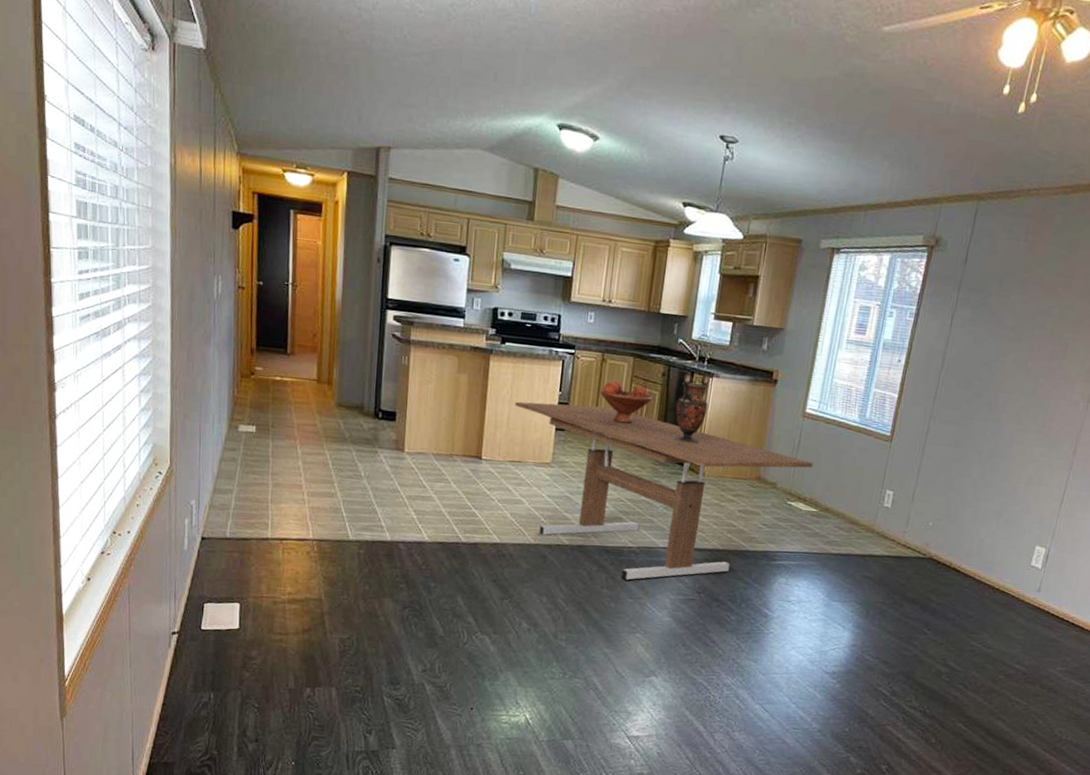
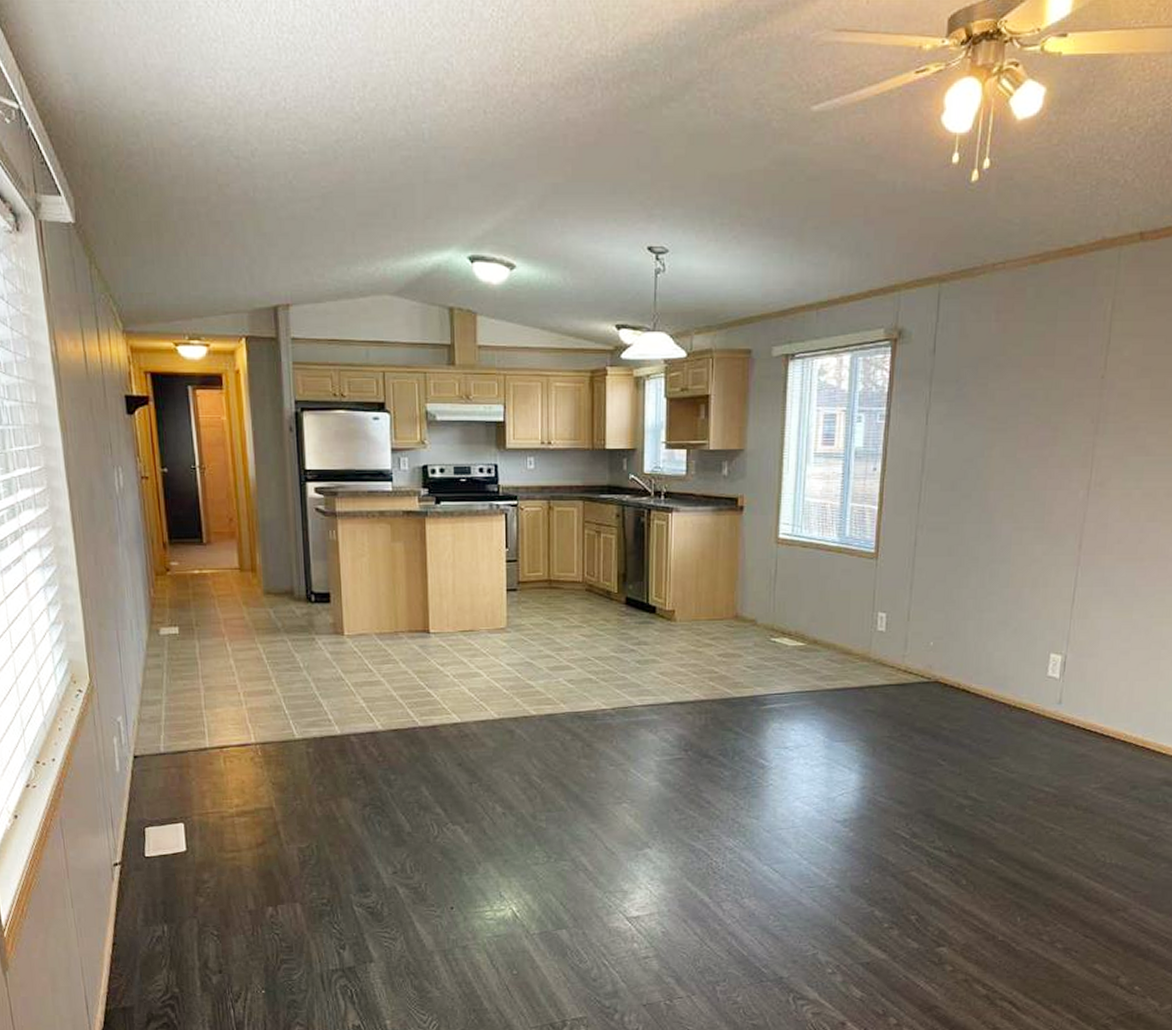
dining table: present [515,401,813,581] -> none [459,558,794,746]
fruit bowl: present [600,380,653,424] -> none [550,528,609,574]
vase: present [673,372,710,444] -> none [636,509,671,587]

